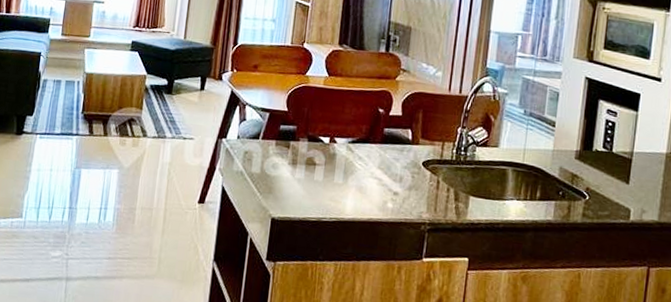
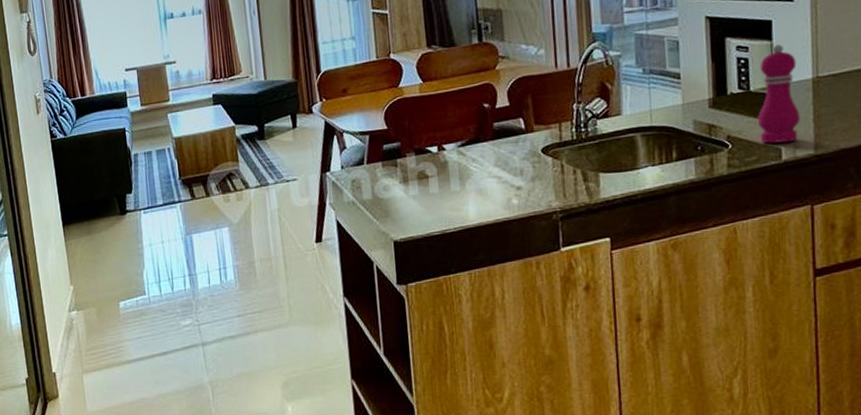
pepper mill: none [613,116,656,206] -> present [757,44,800,144]

